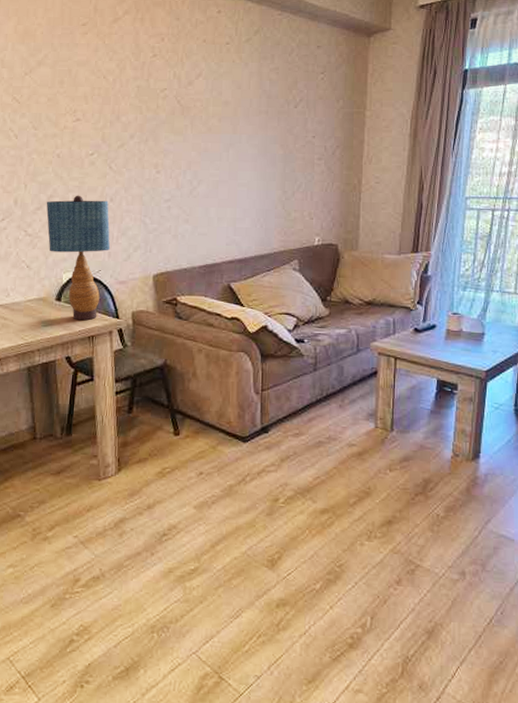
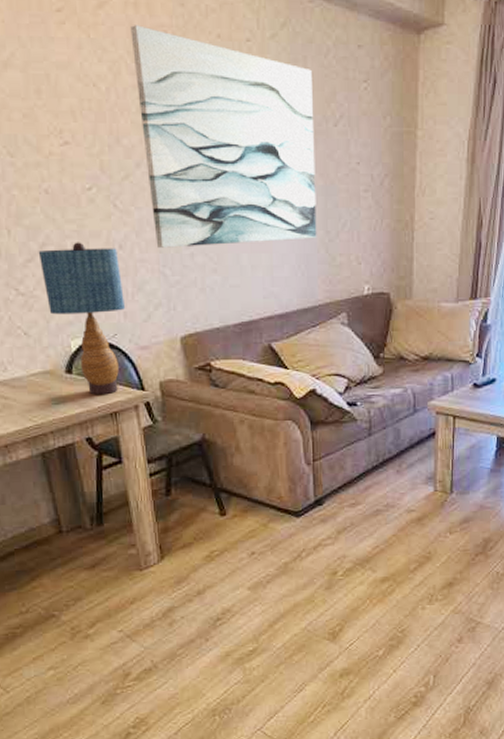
wall art: none [136,34,278,202] -> present [130,25,317,248]

